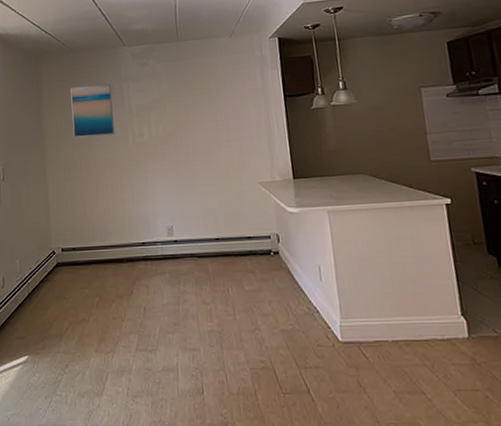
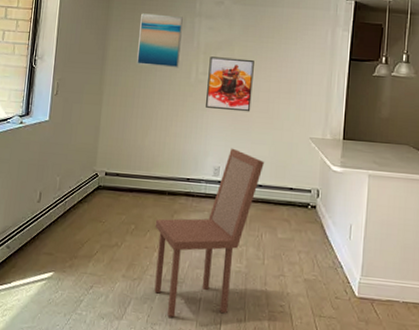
dining chair: none [118,205,217,387] -> present [154,148,264,318]
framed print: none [143,113,193,169] -> present [206,56,254,112]

